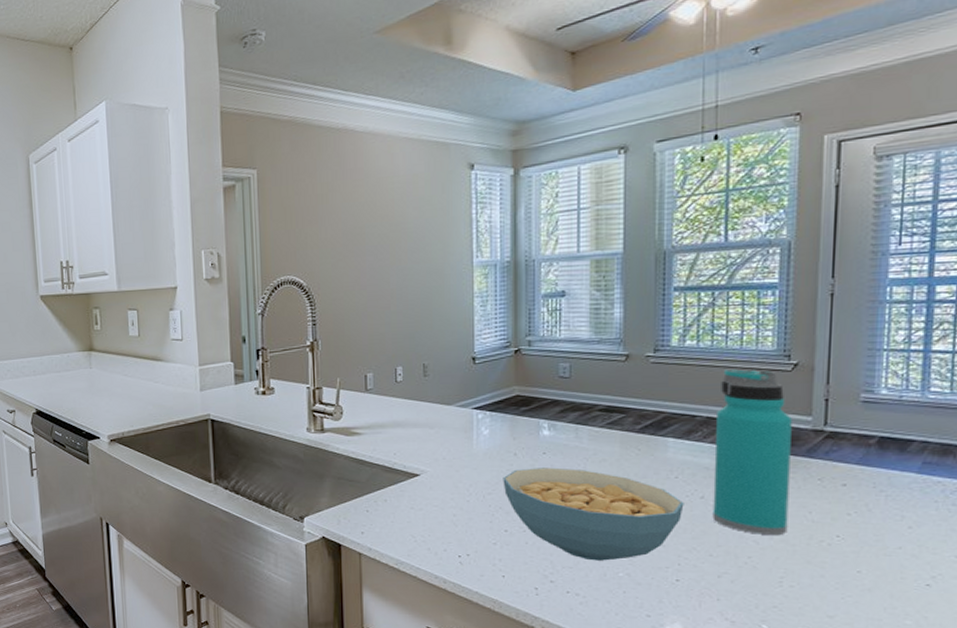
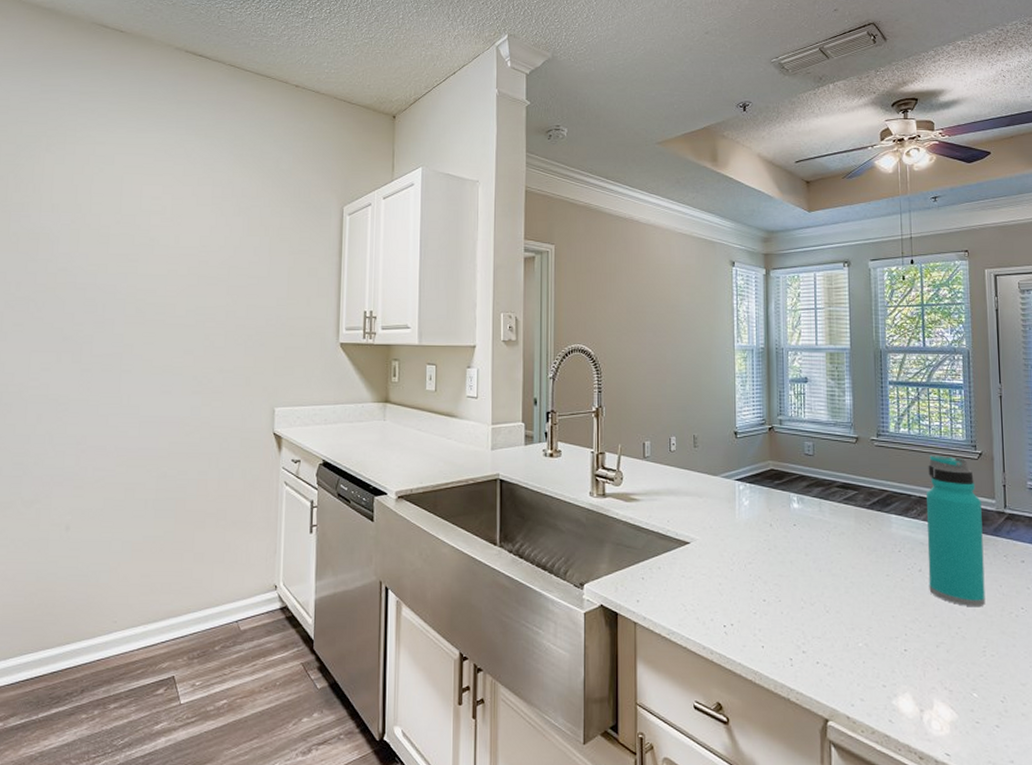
cereal bowl: present [503,467,684,561] -> none [761,539,907,631]

